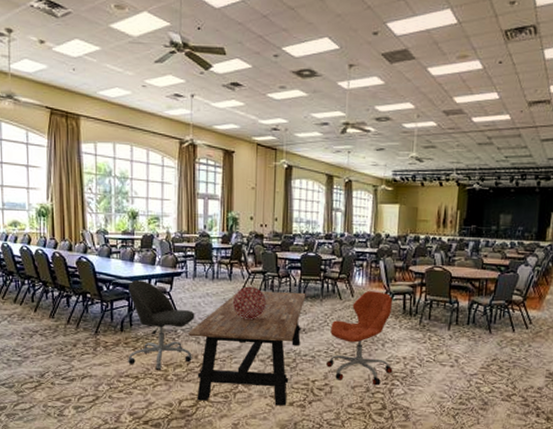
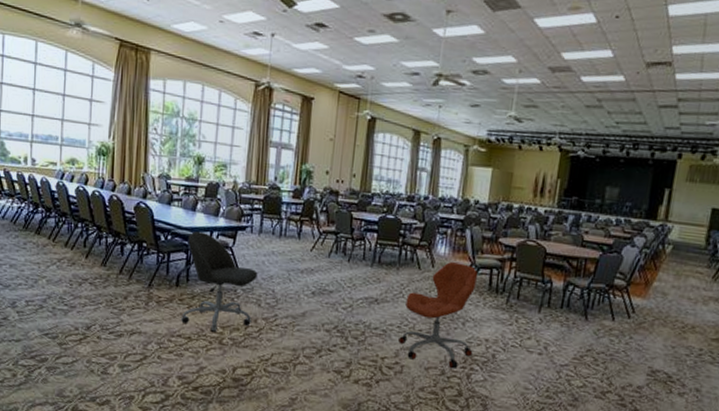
dining table: present [188,290,306,406] -> none [249,252,382,383]
decorative sphere: present [232,286,266,320] -> none [299,247,337,284]

